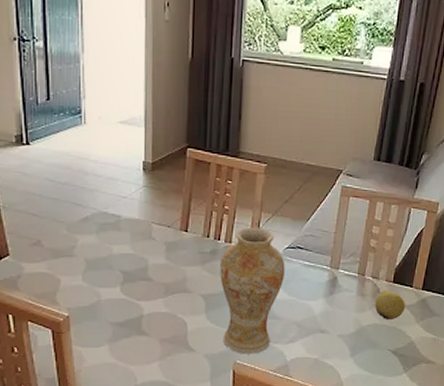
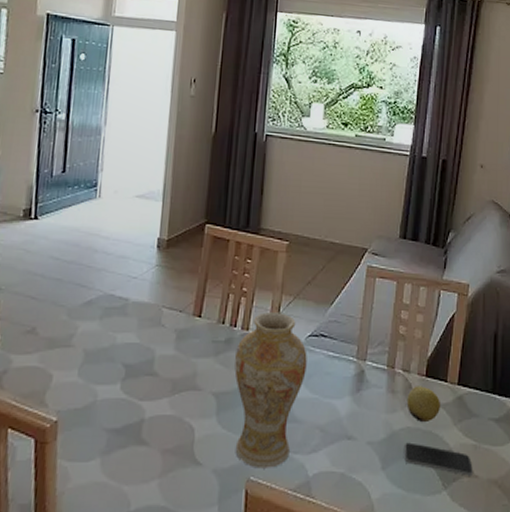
smartphone: none [371,336,431,362] -> present [404,442,473,476]

